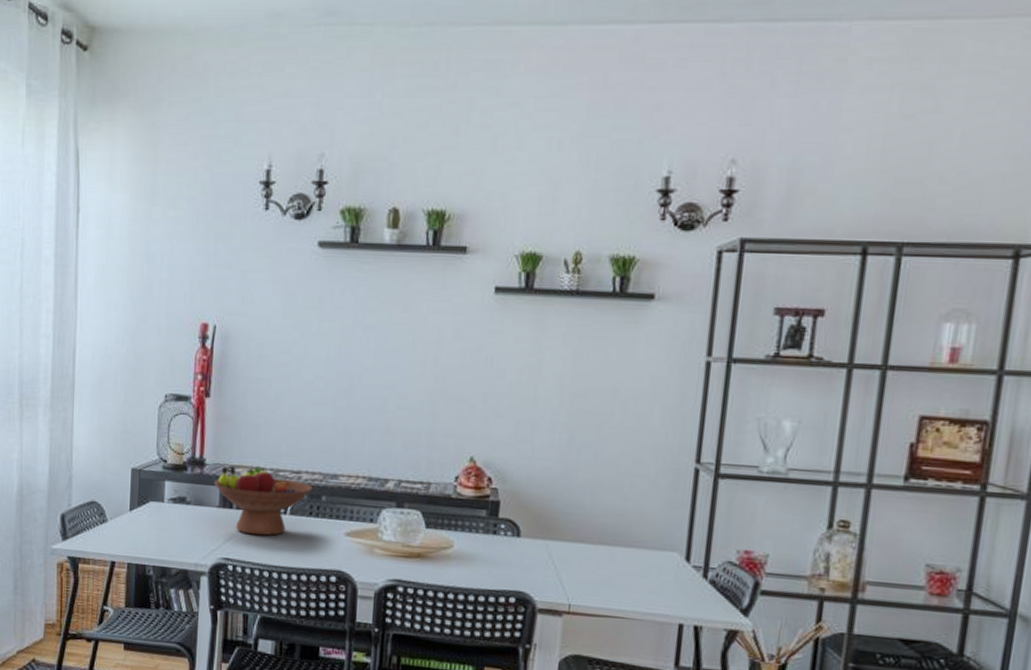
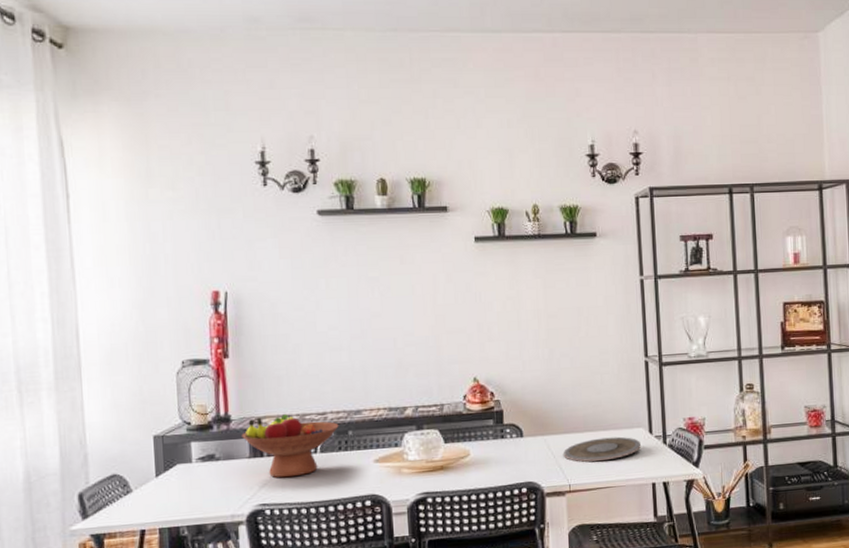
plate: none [567,554,673,585] -> present [564,436,642,462]

